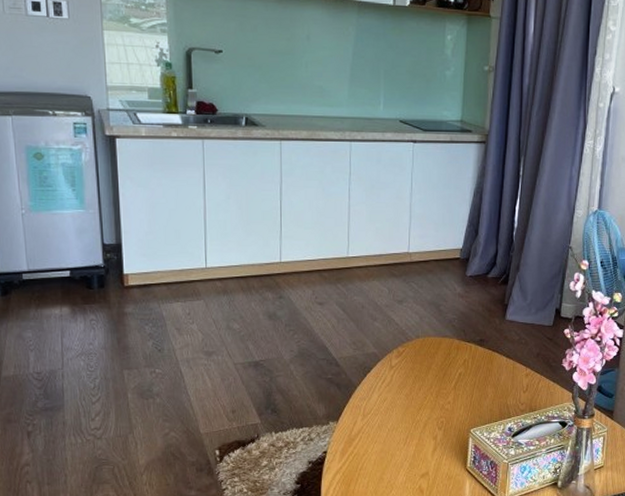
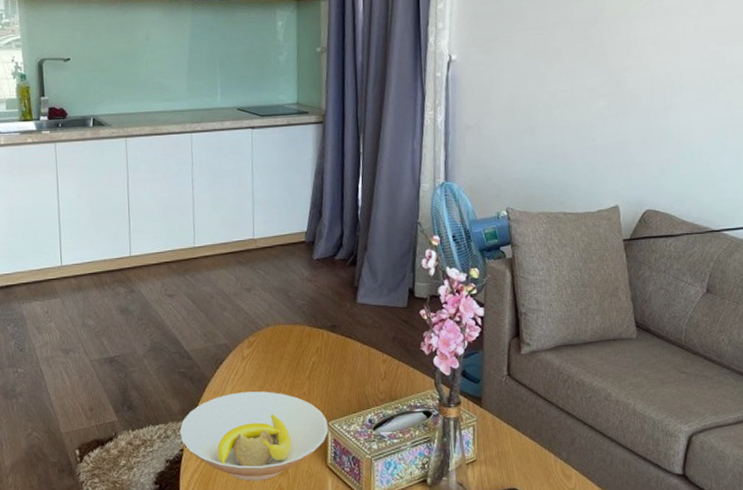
bowl: none [324,399,470,482] -> present [179,391,329,481]

